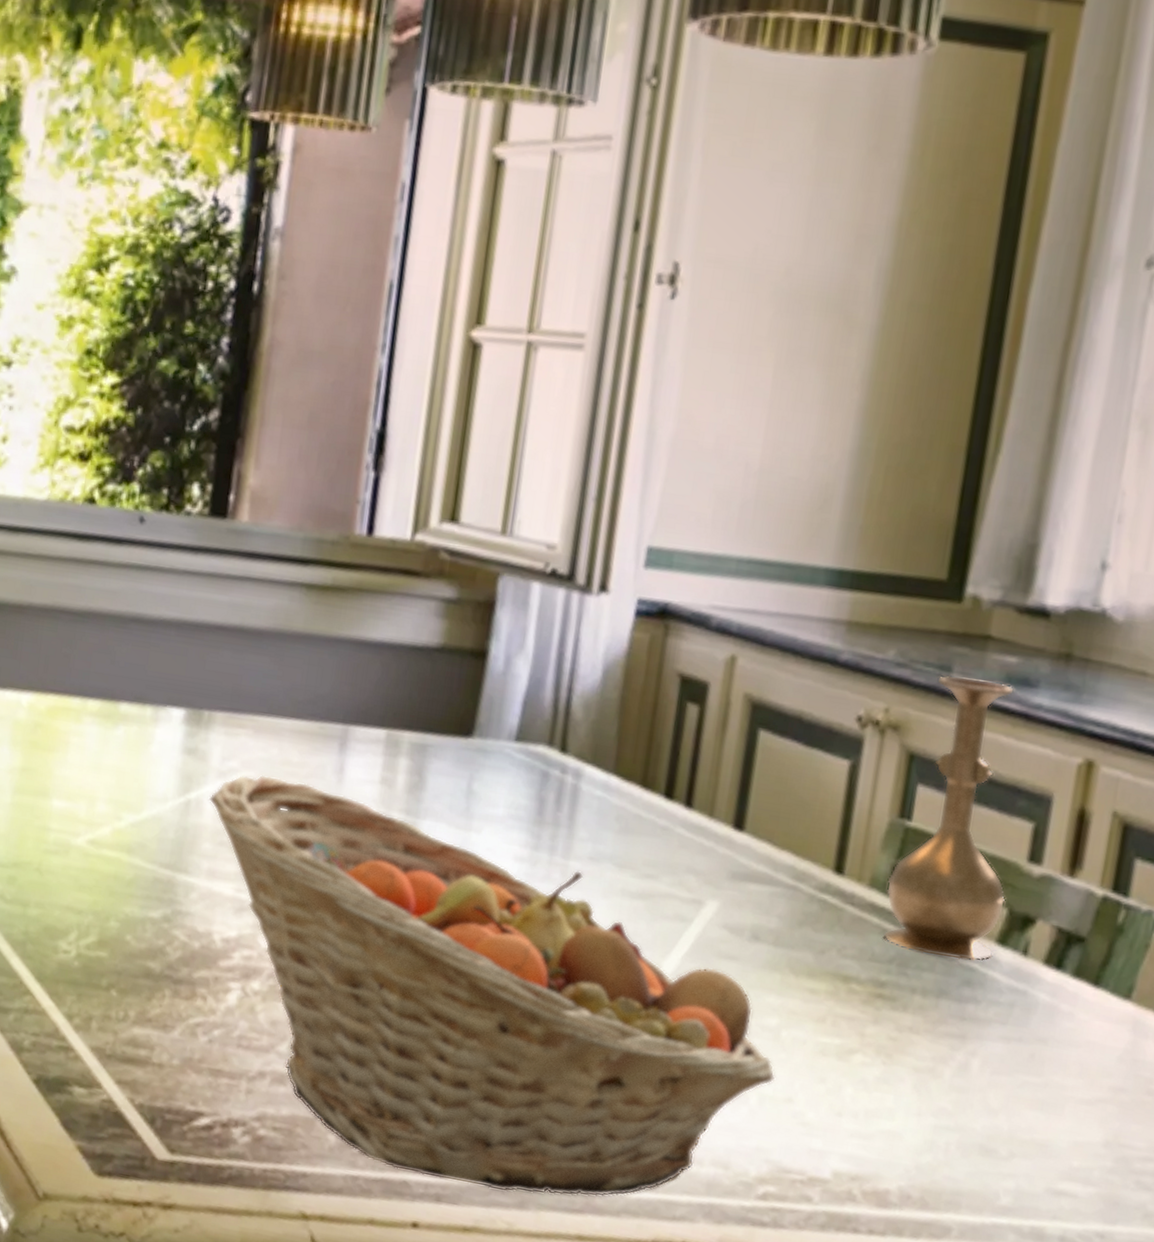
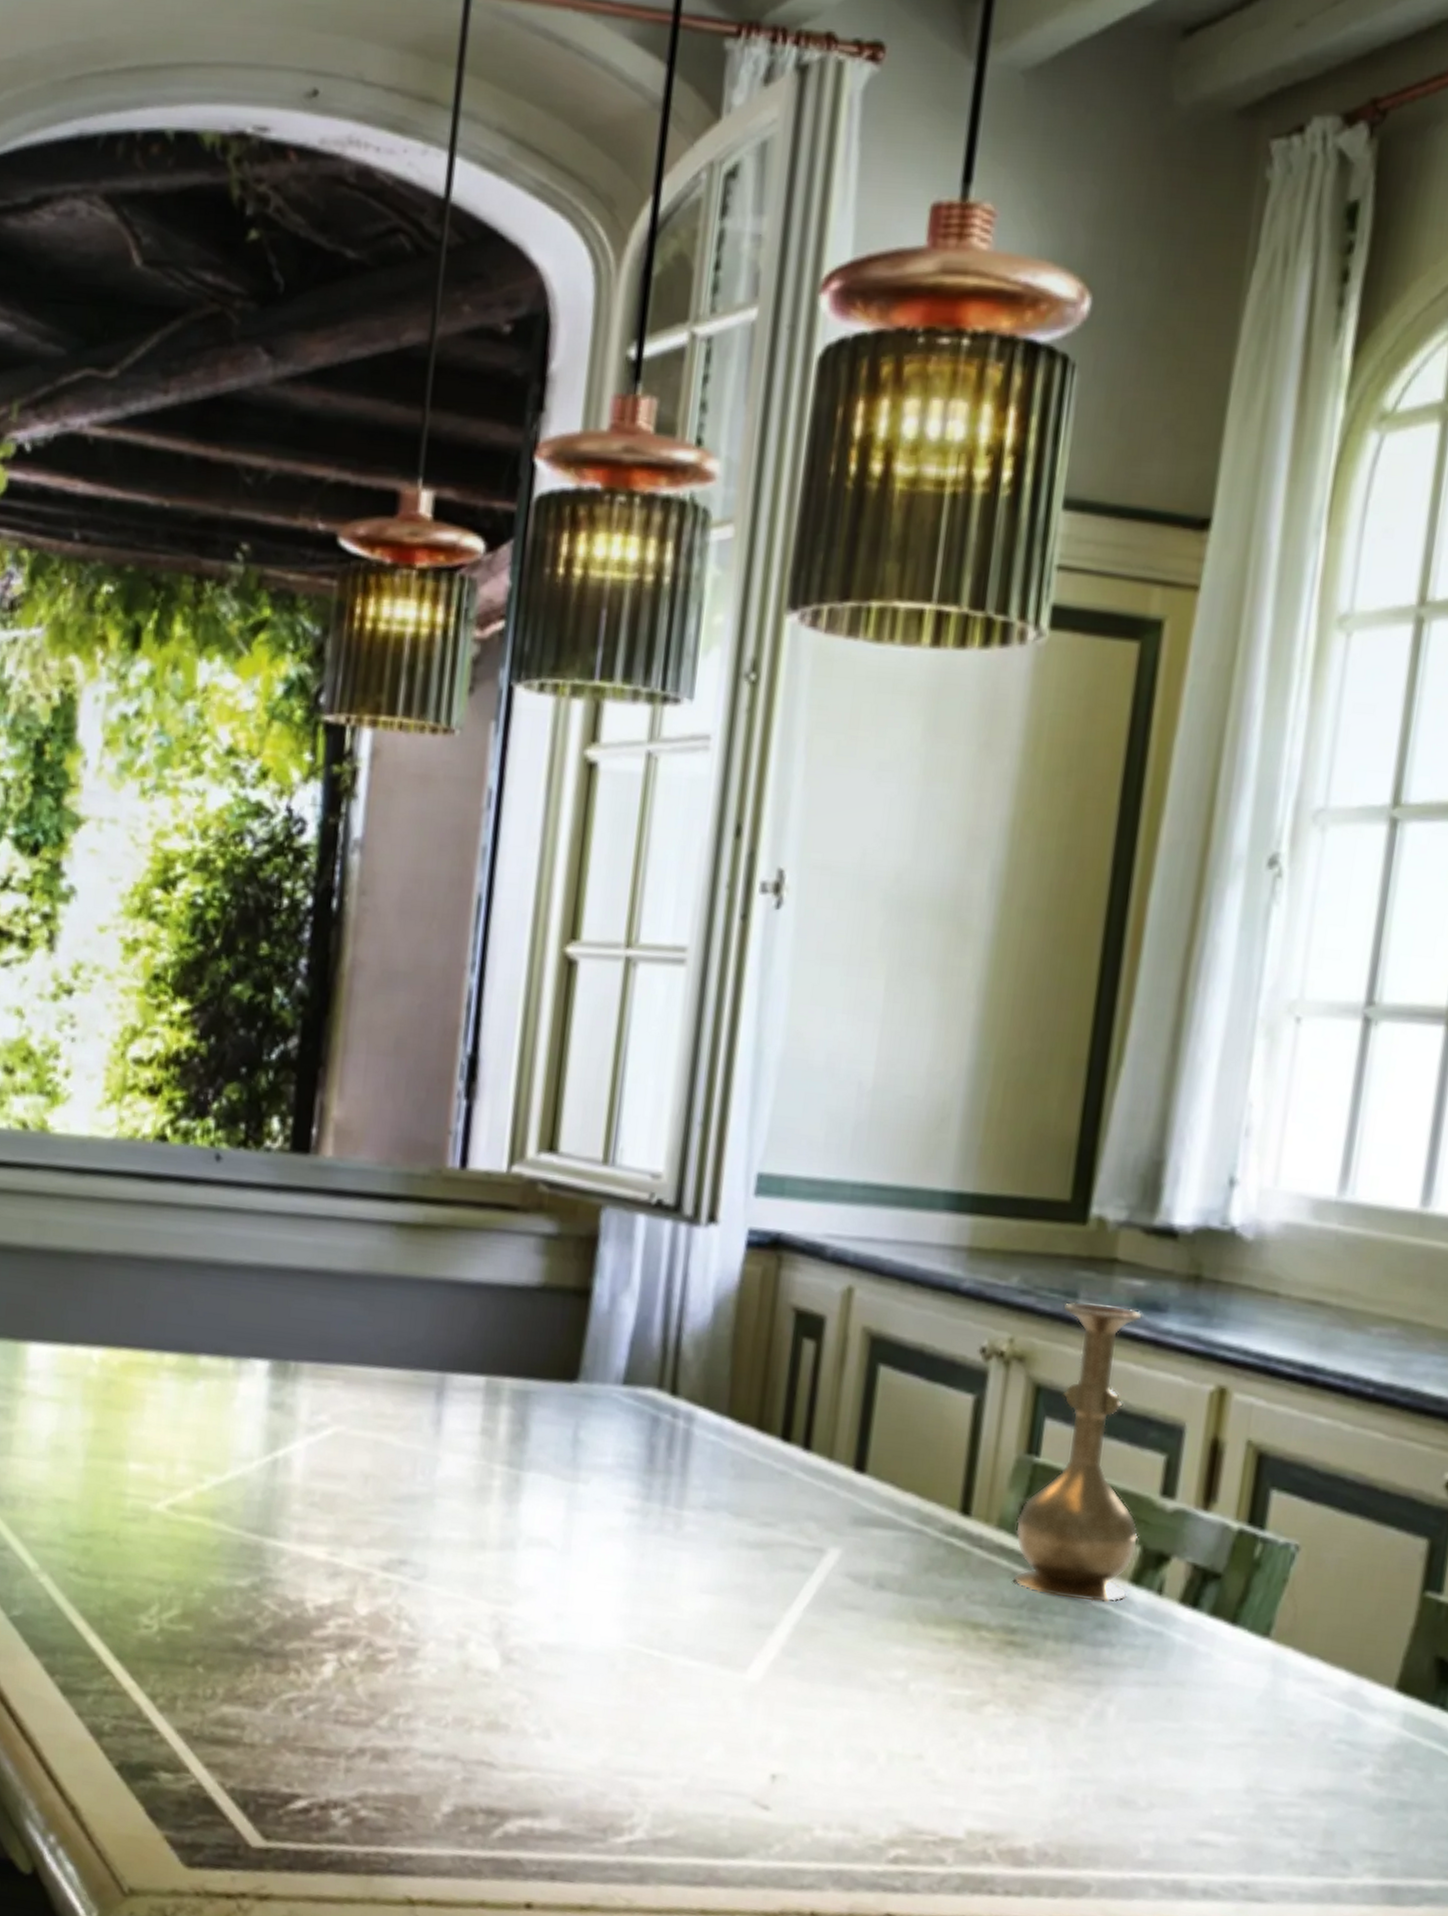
fruit basket: present [209,775,775,1197] -> none [298,1429,904,1868]

